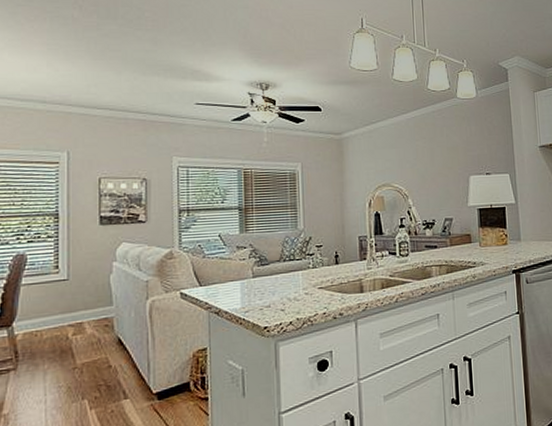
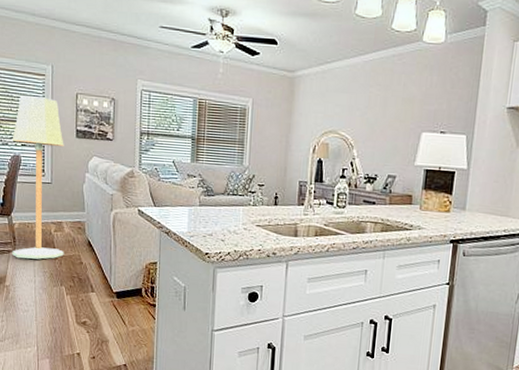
floor lamp: none [13,185,86,377] -> present [12,95,64,260]

